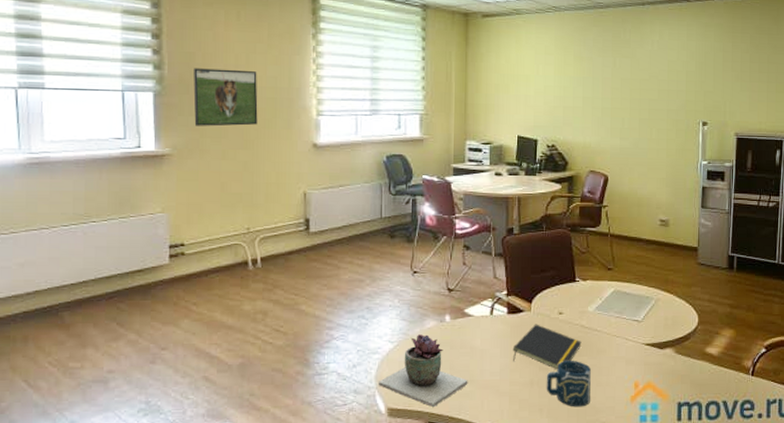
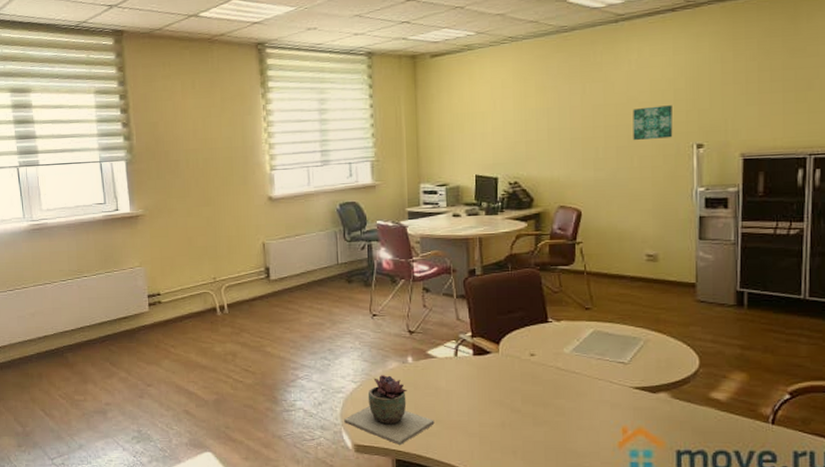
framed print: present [193,68,258,127] -> none [158,134,217,188]
notepad: present [512,324,582,370] -> none [480,365,558,413]
cup: present [546,361,591,407] -> none [519,404,570,451]
wall art: none [653,84,685,114] -> present [633,105,673,140]

